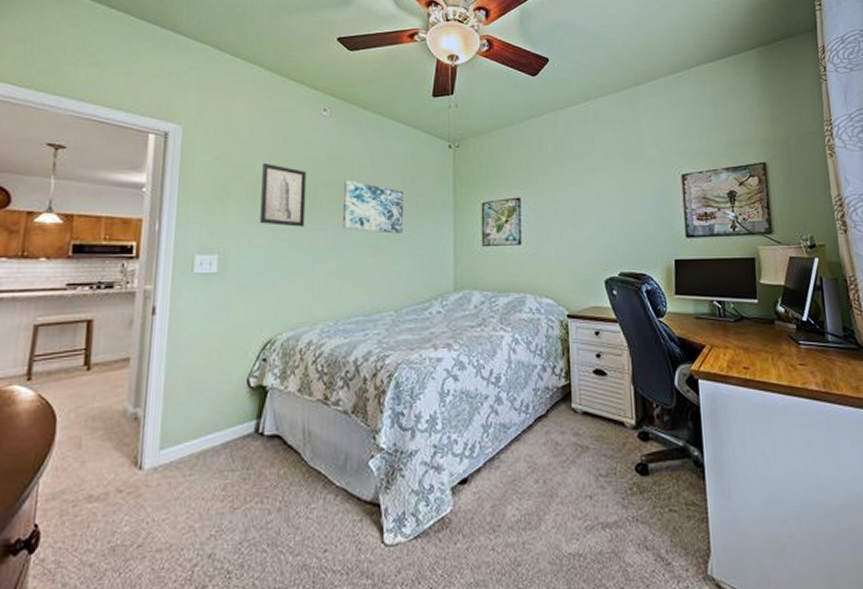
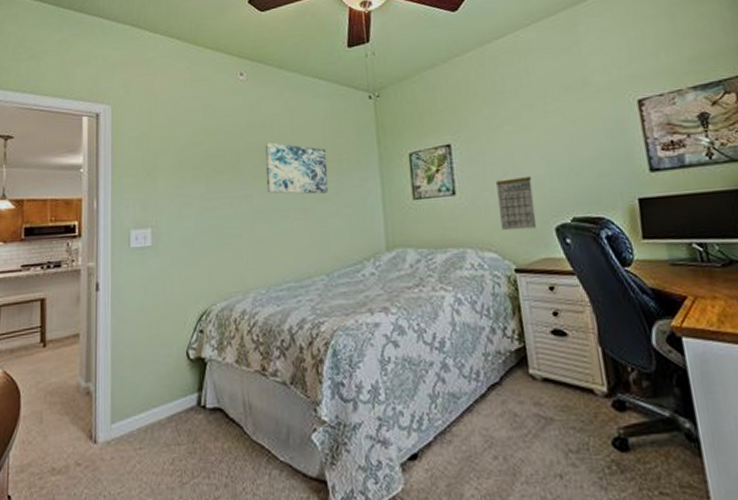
wall art: present [260,162,307,227] -> none [186,133,231,195]
calendar: none [558,232,590,280] -> present [496,175,537,231]

